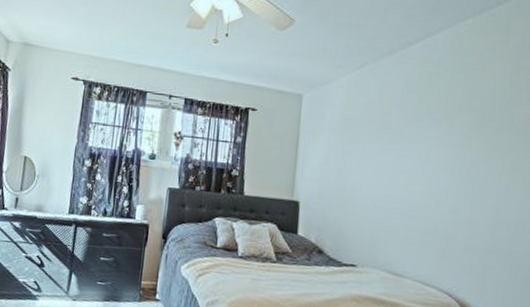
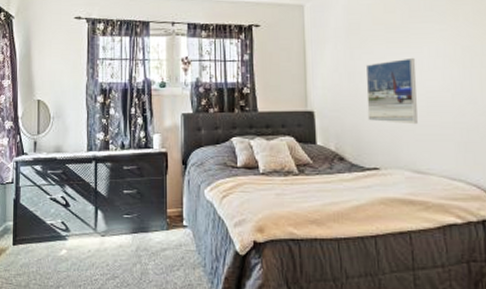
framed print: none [351,160,406,227] -> present [365,57,418,125]

